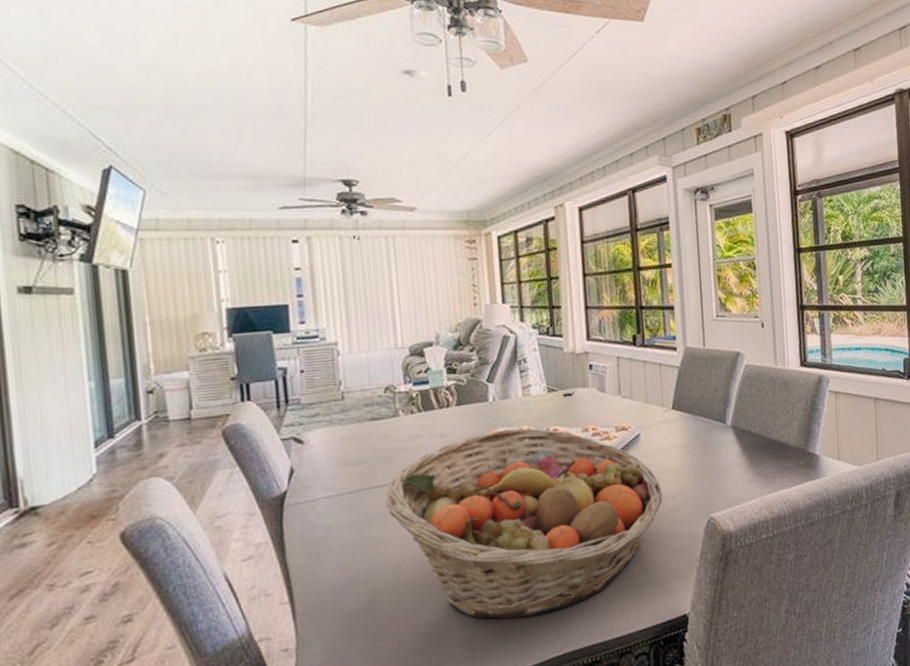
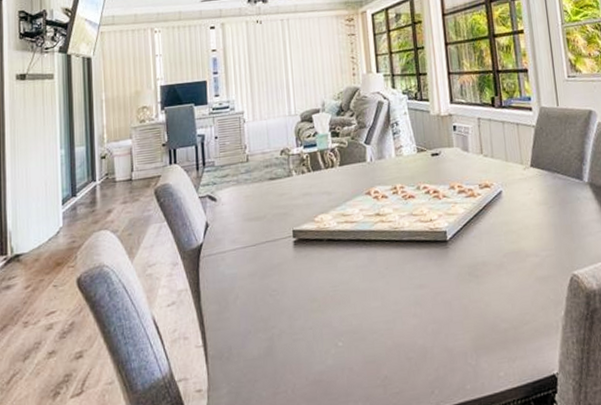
fruit basket: present [385,428,663,619] -> none [281,186,526,371]

